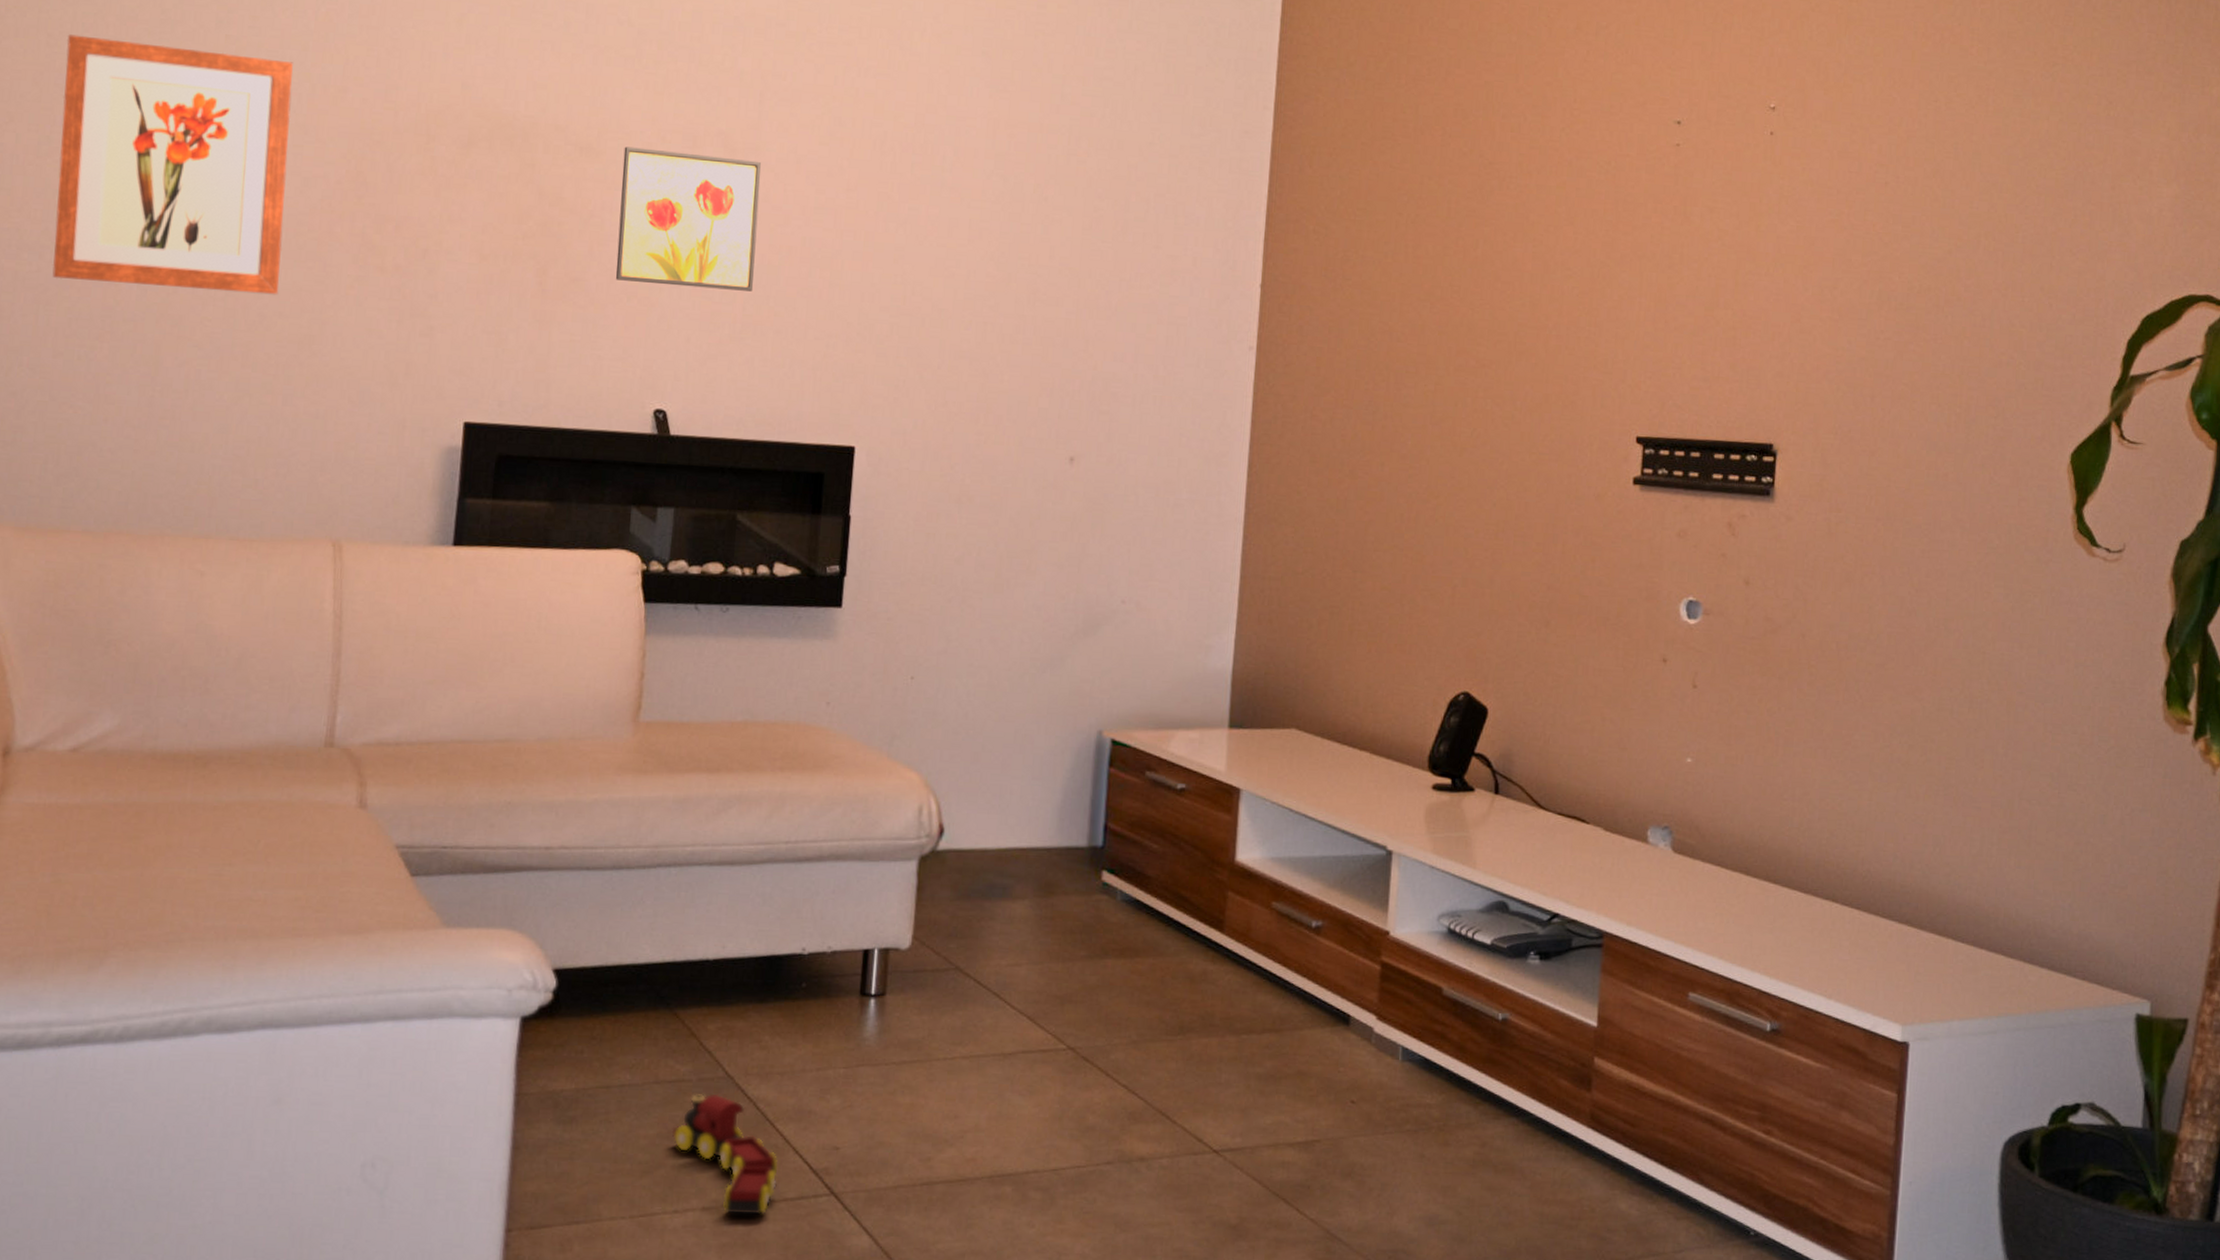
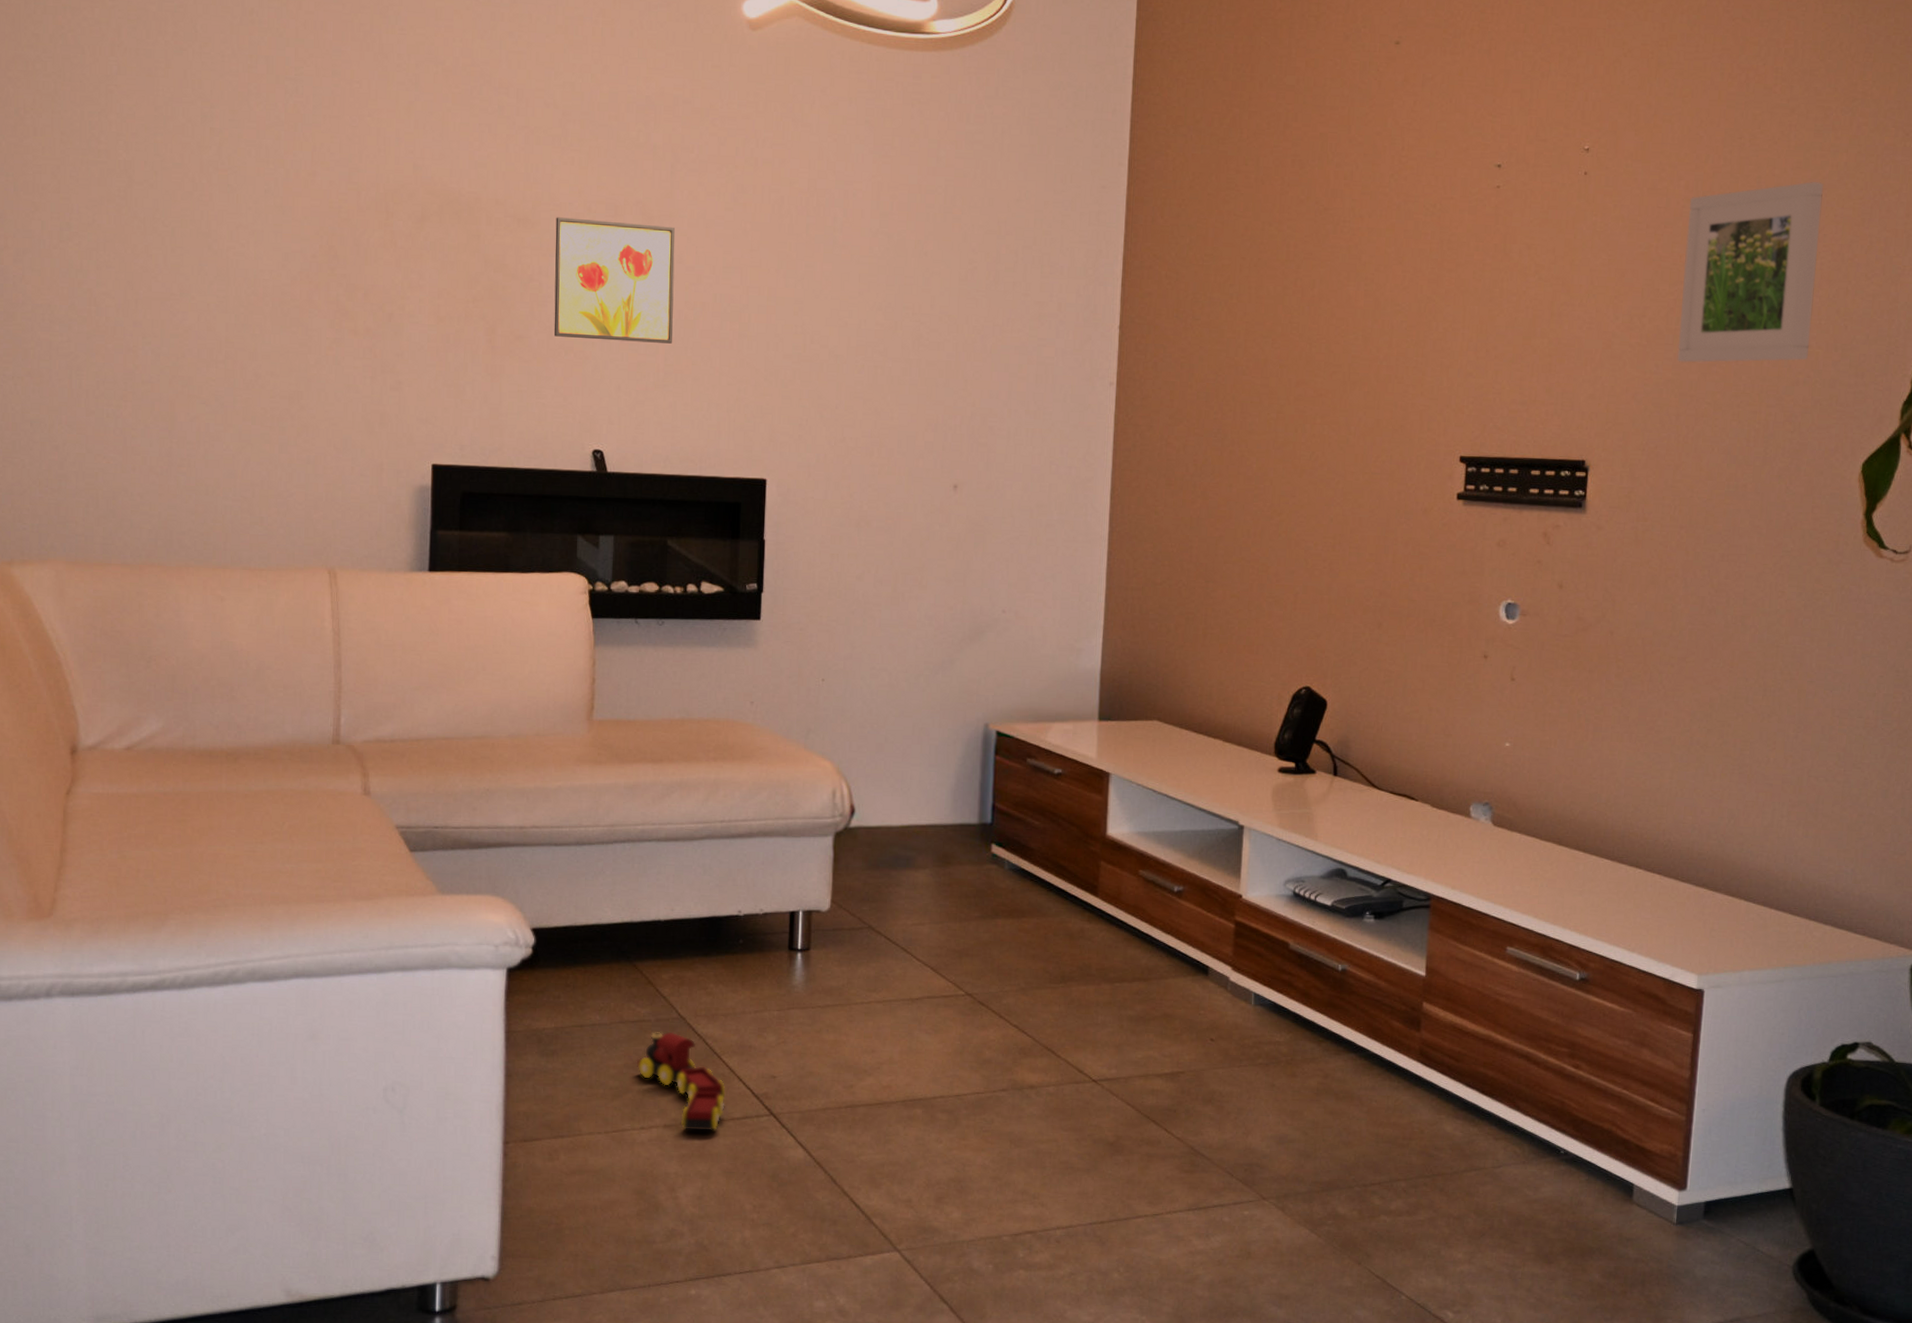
wall art: present [52,34,293,295] -> none [77,132,270,357]
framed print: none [1871,149,2025,341] -> present [1677,181,1824,363]

